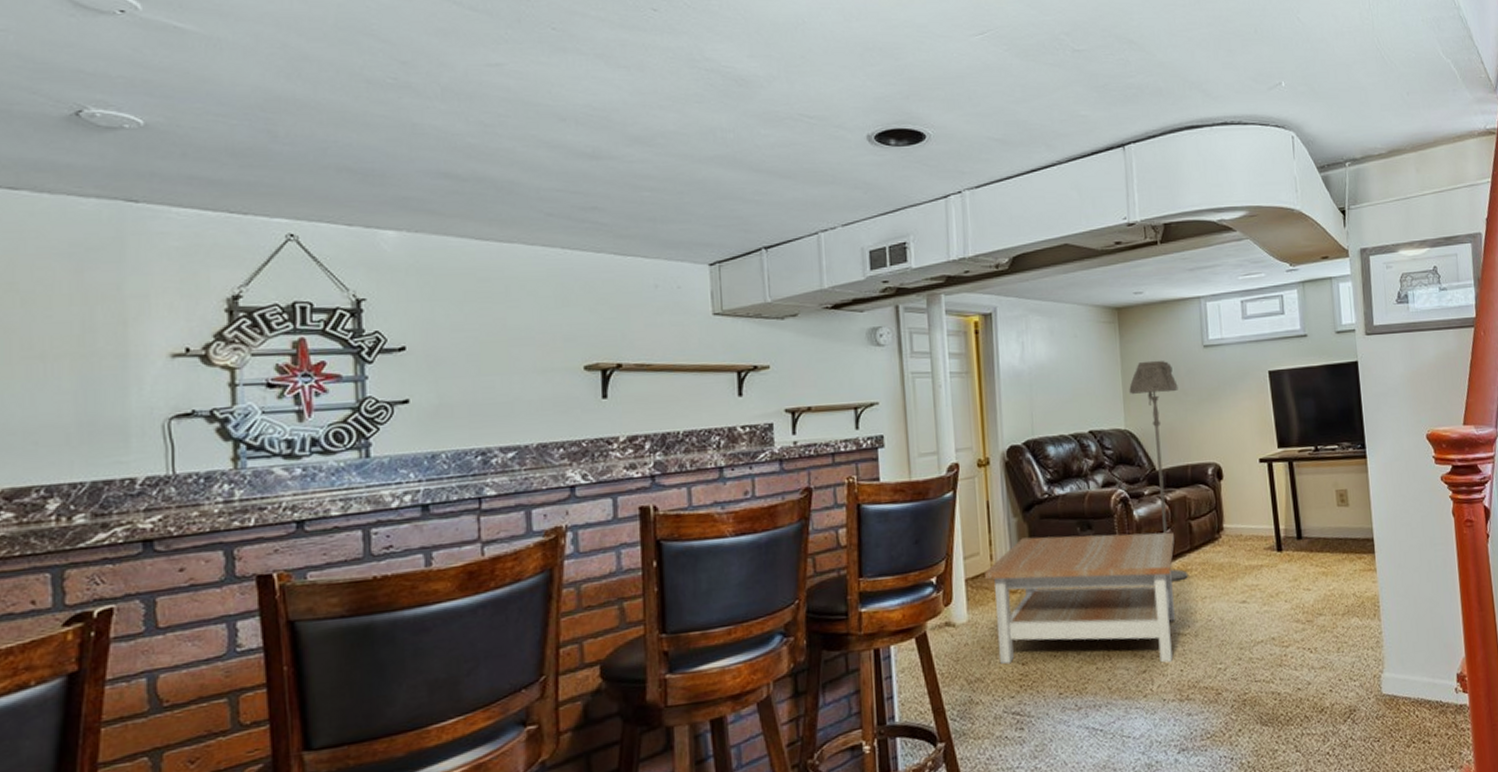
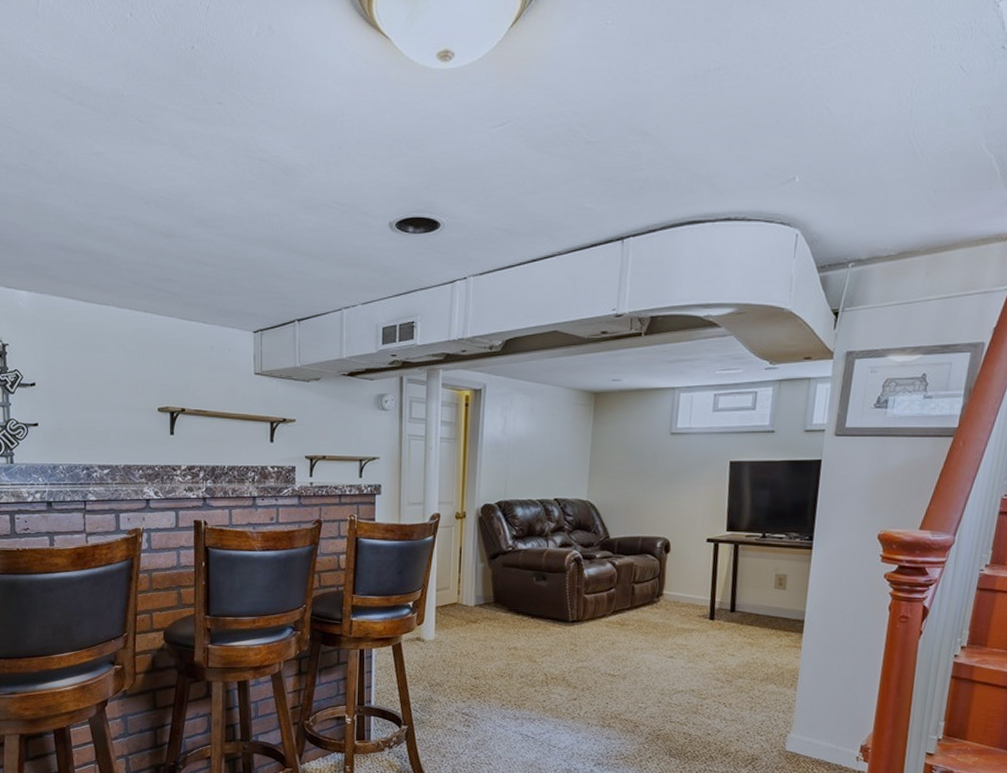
coffee table: present [985,532,1175,665] -> none [452,580,618,695]
floor lamp: present [1129,360,1188,582] -> none [595,442,641,633]

